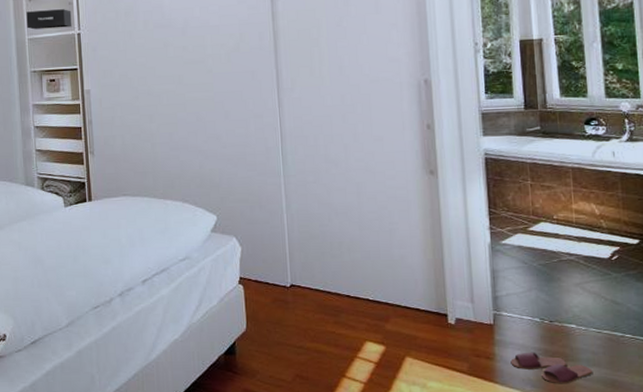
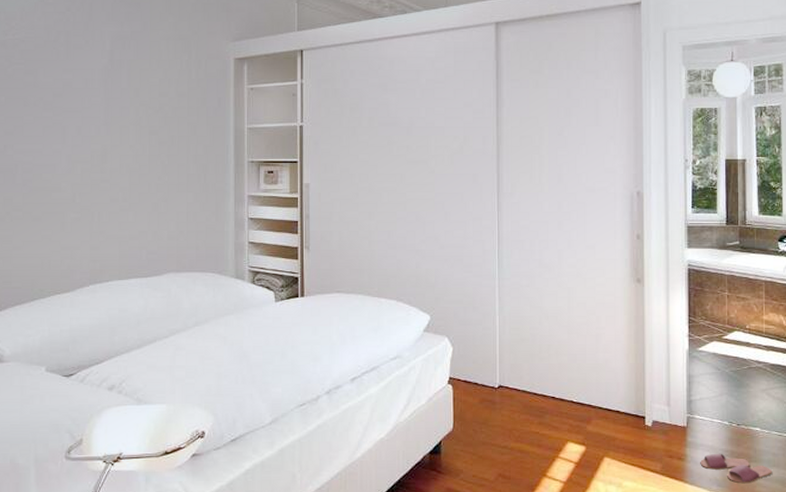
box: present [26,9,72,30] -> none [247,100,295,119]

